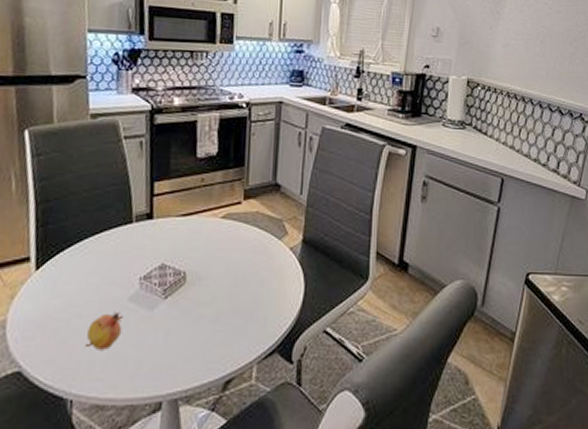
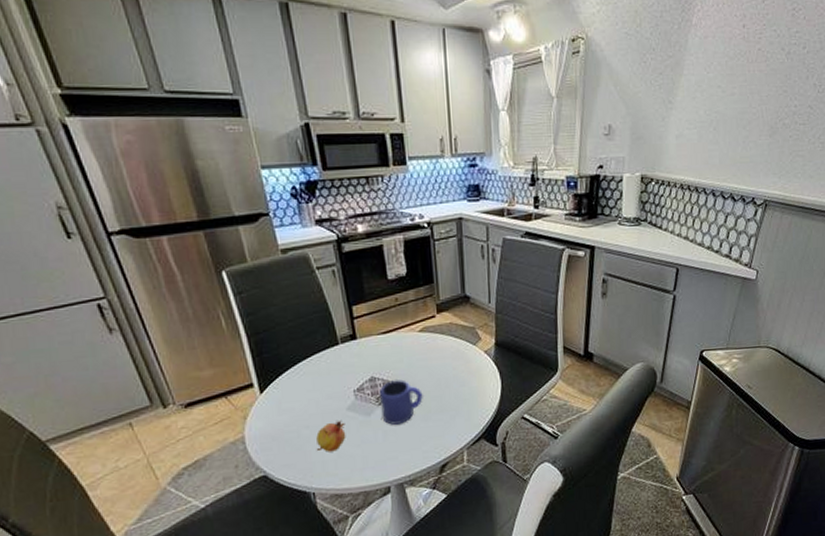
mug: none [166,271,216,324] -> present [378,380,423,425]

